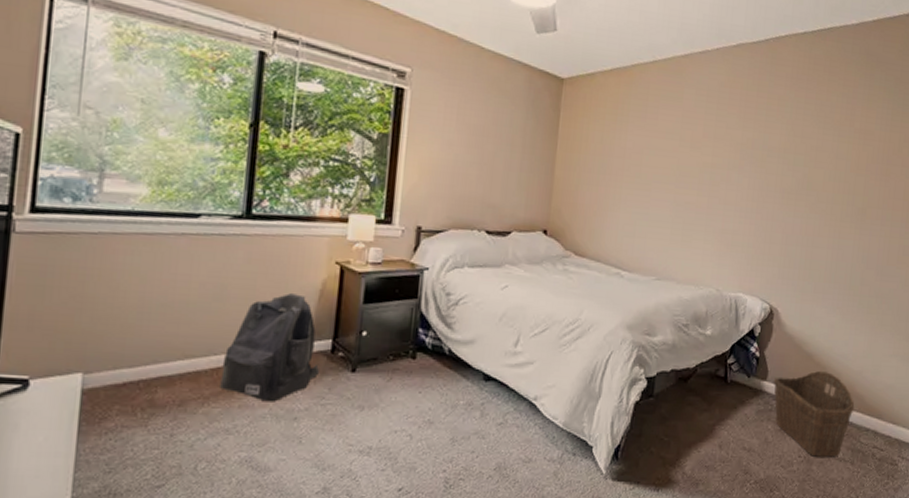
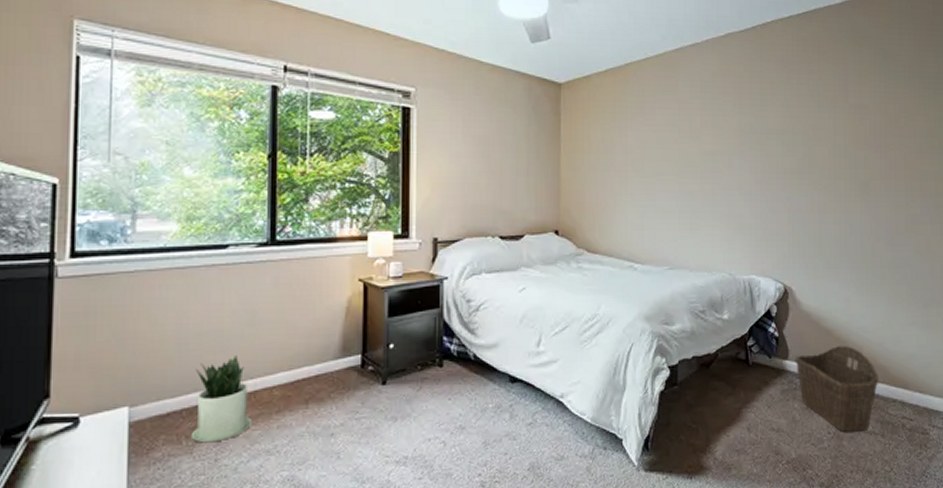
planter: none [146,330,212,417] -> present [190,355,251,443]
backpack: present [220,293,319,402] -> none [258,313,351,420]

